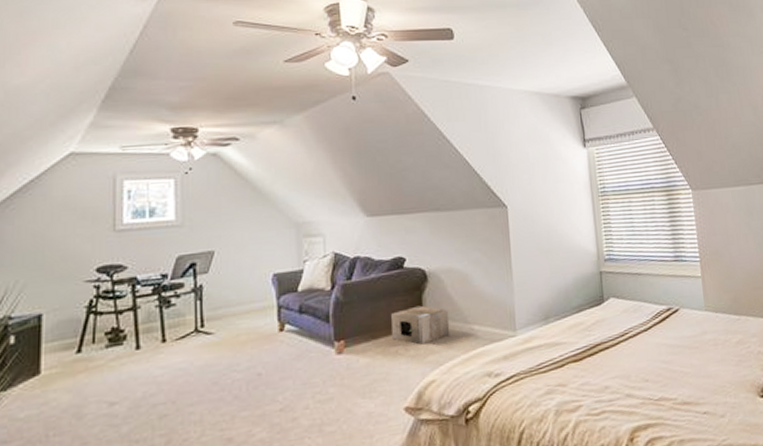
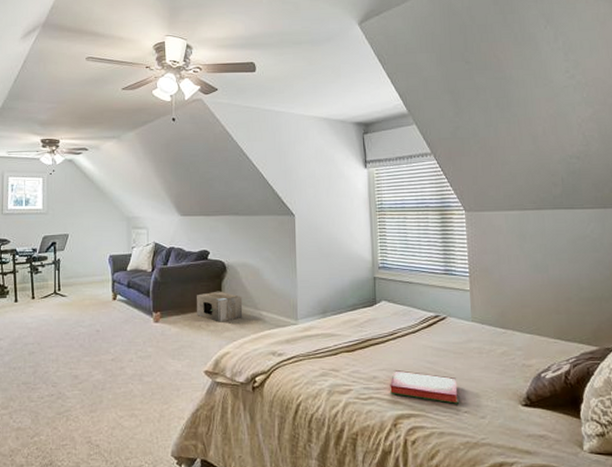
hardback book: none [623,375,697,406] -> present [390,370,459,404]

